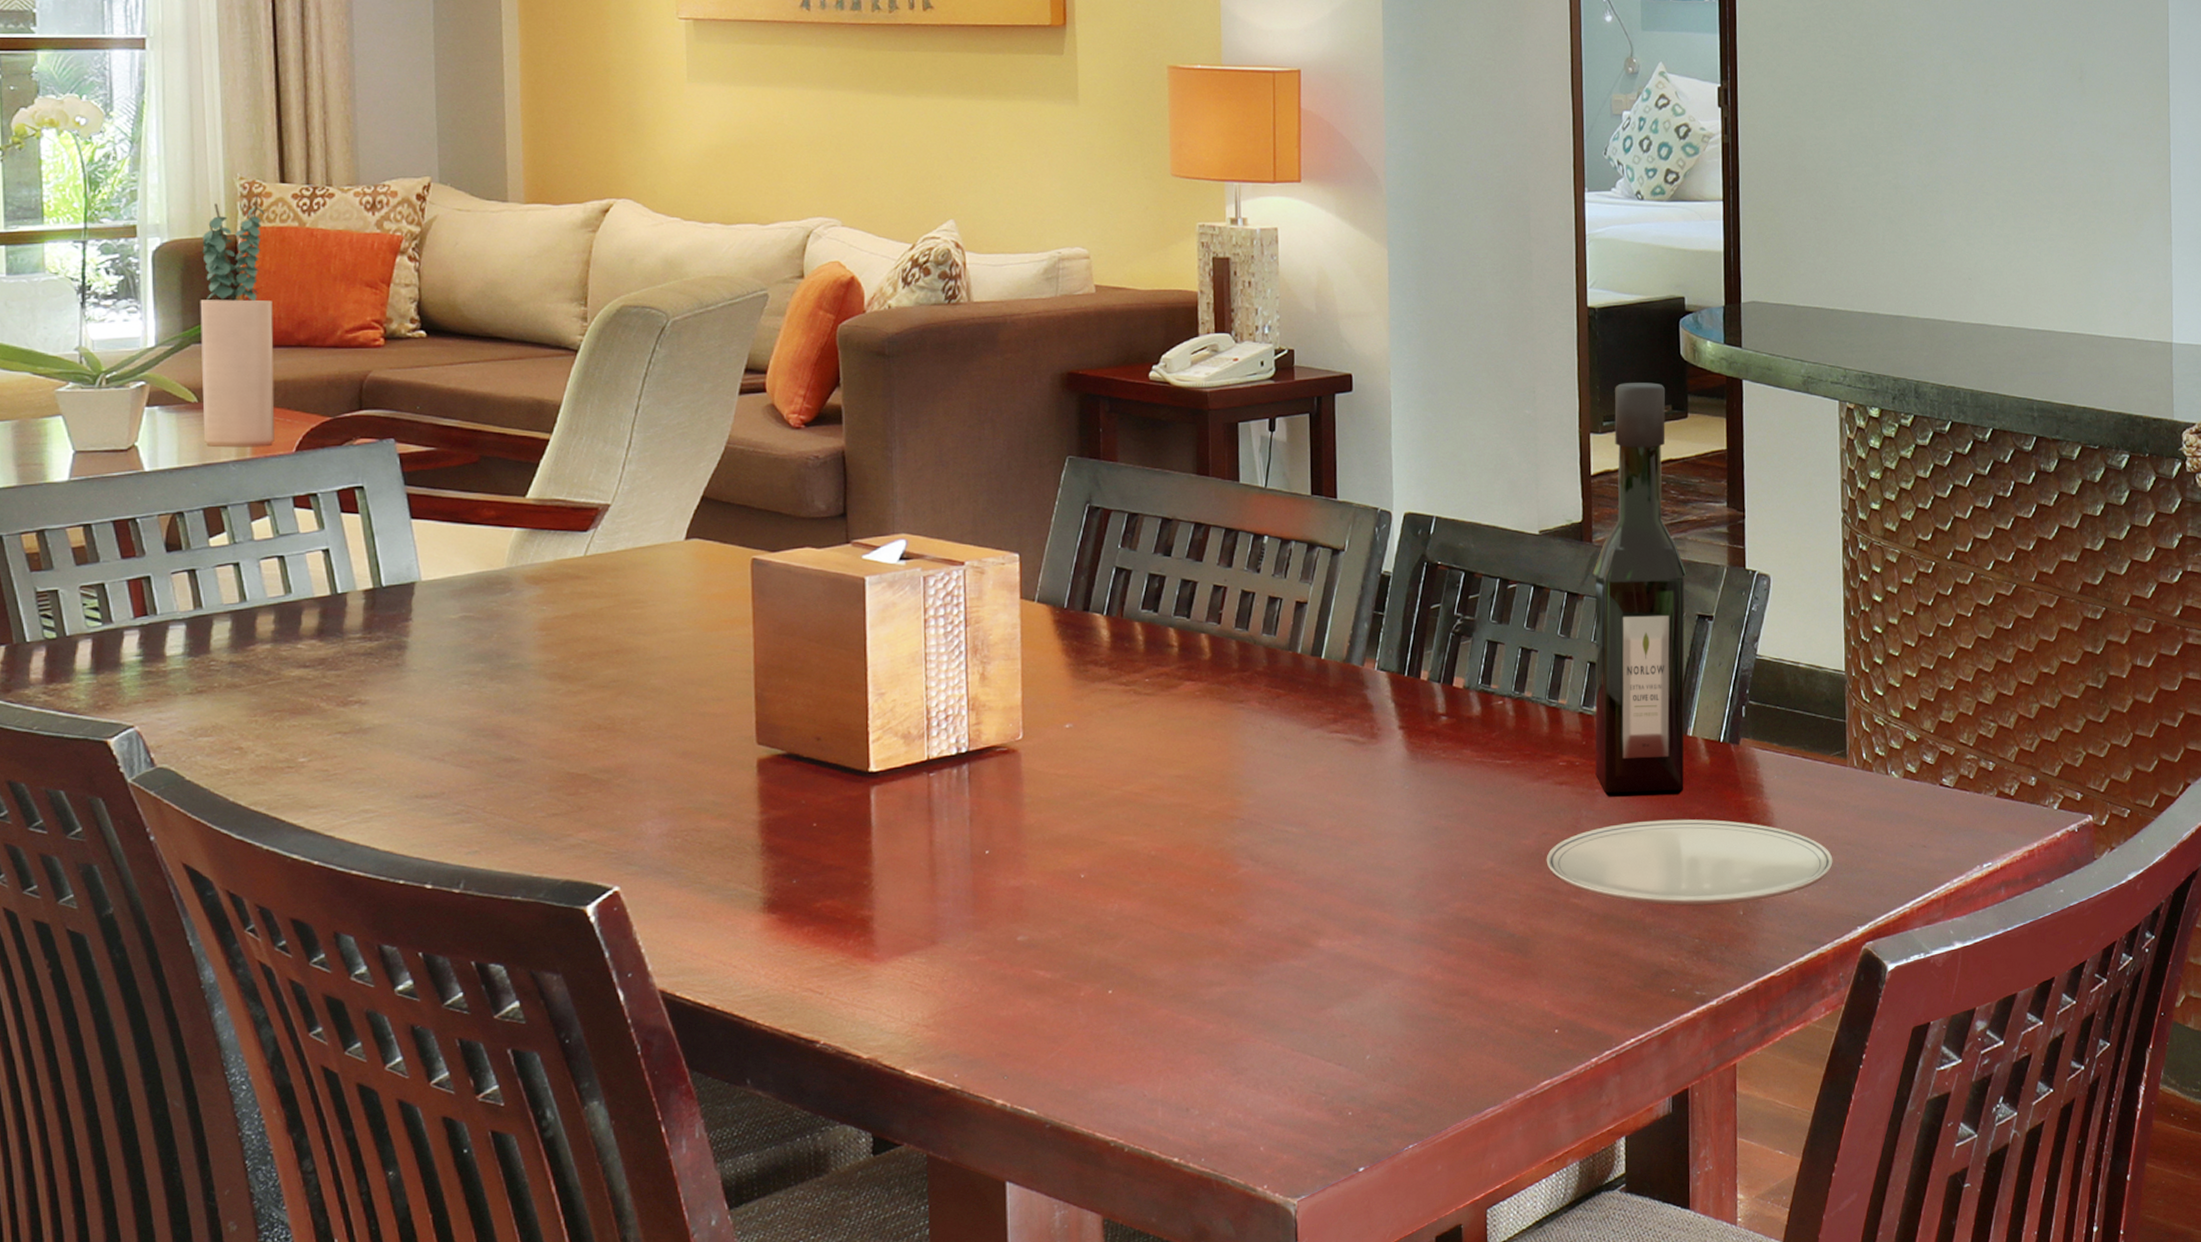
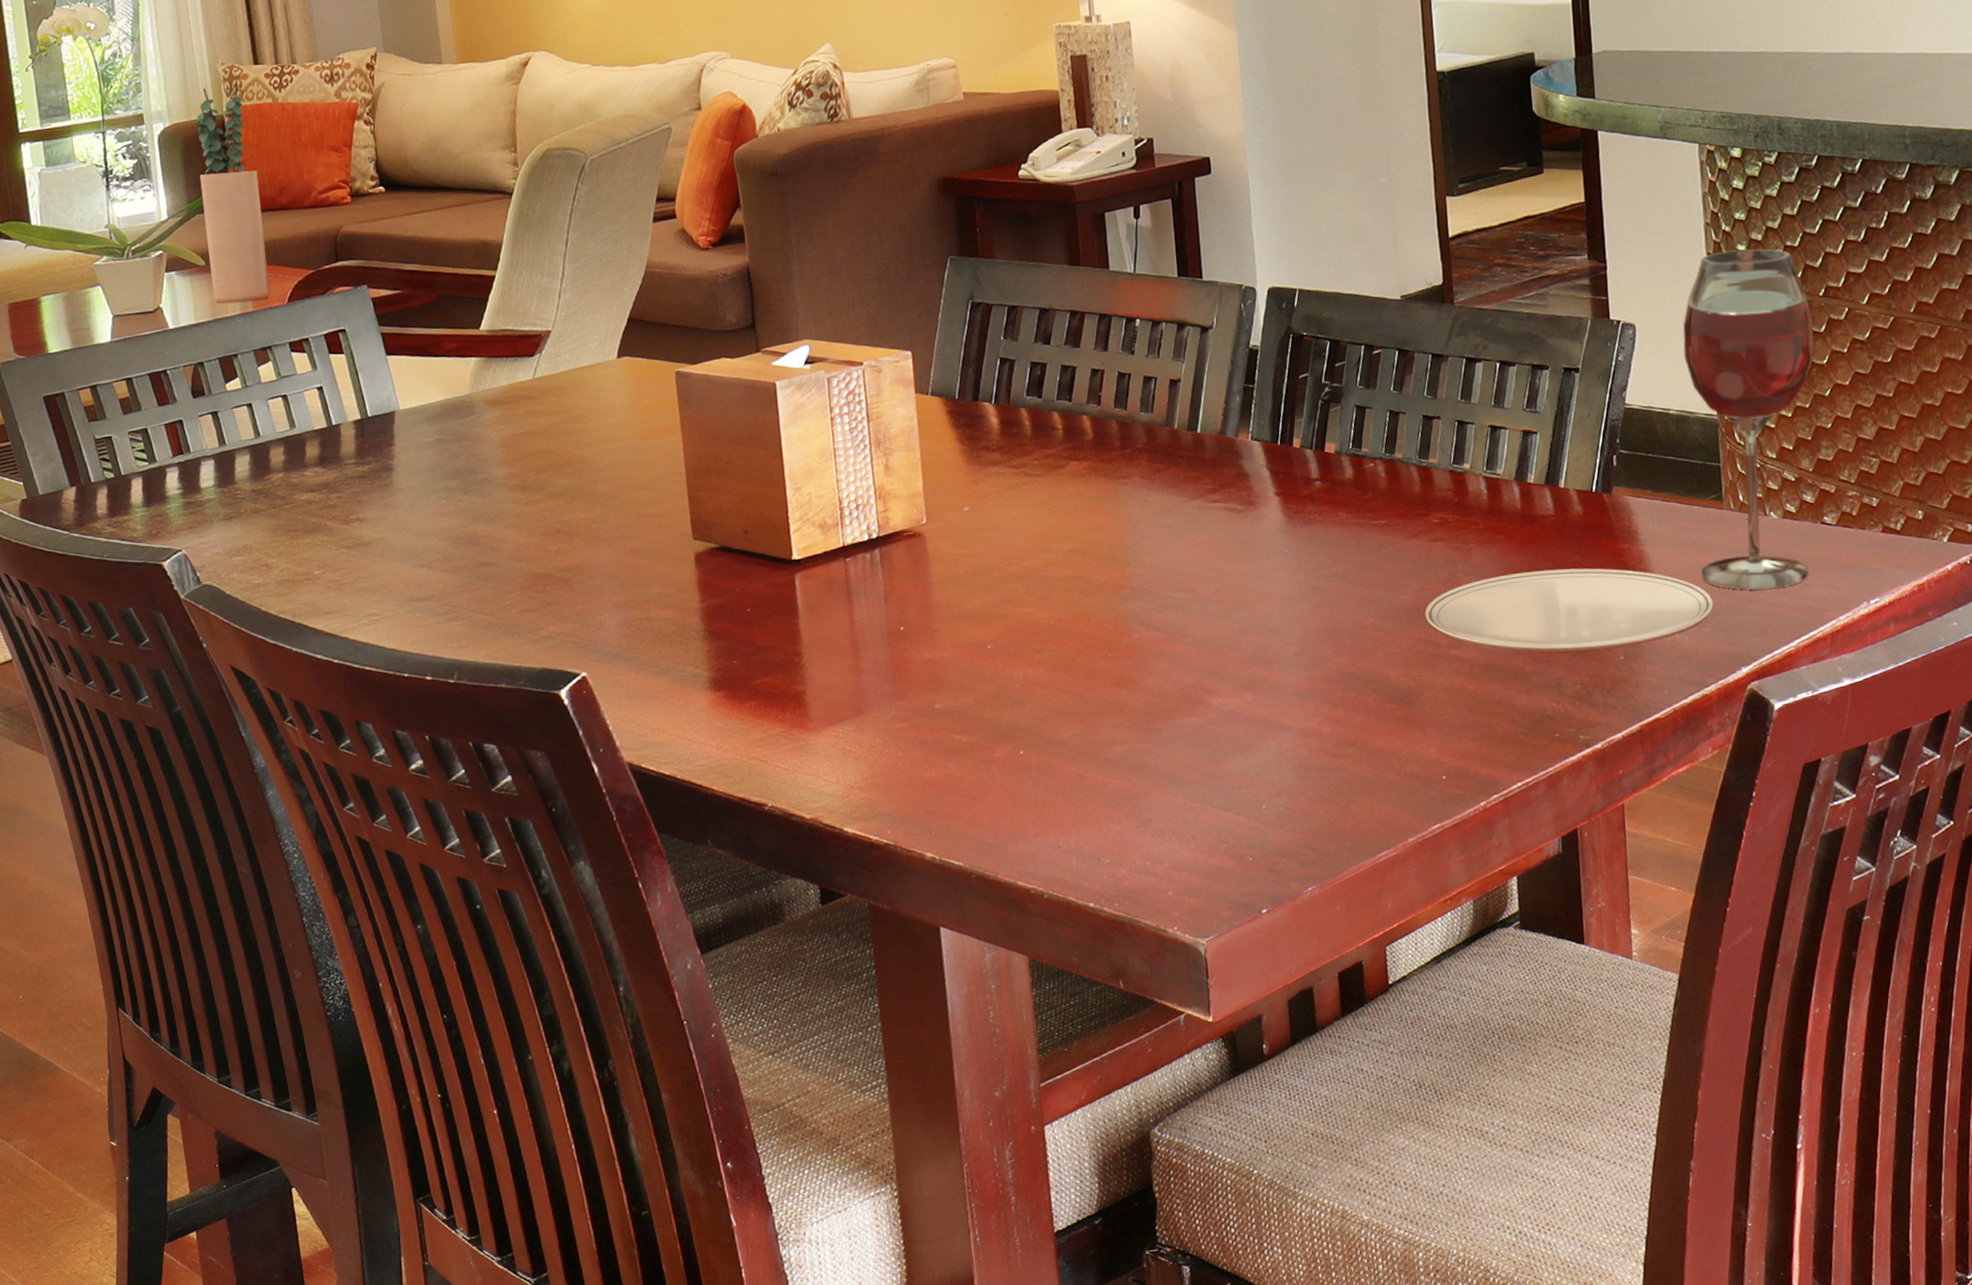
bottle: present [1592,382,1687,798] -> none [1455,141,1558,552]
wineglass: none [1815,508,1941,849] -> present [1682,249,1814,590]

